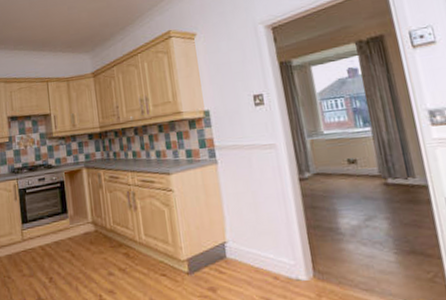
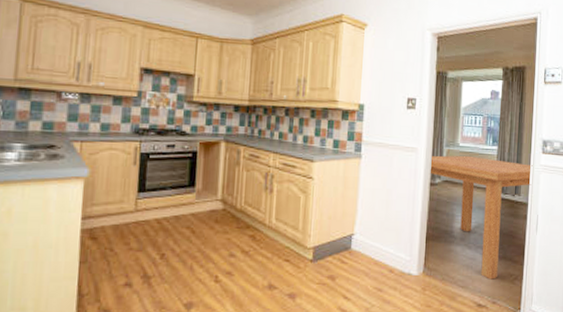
dining table: none [294,140,427,279] -> present [431,155,533,280]

